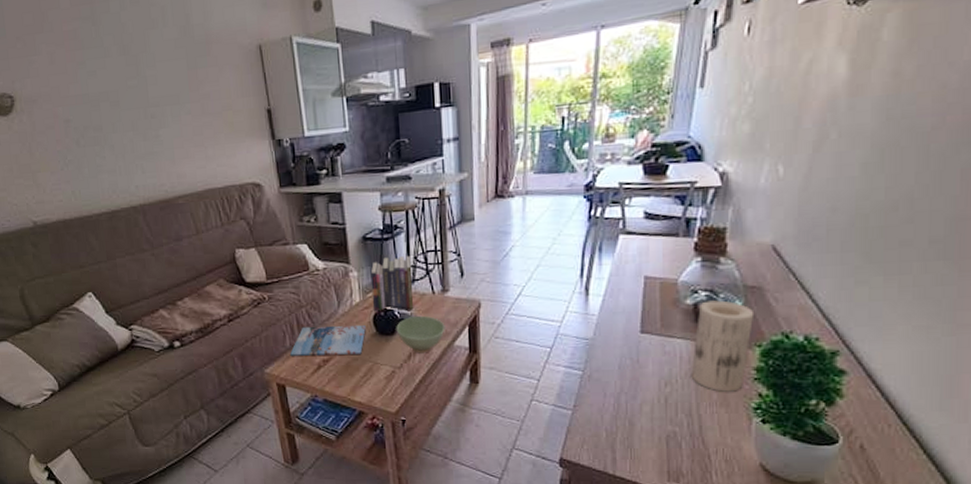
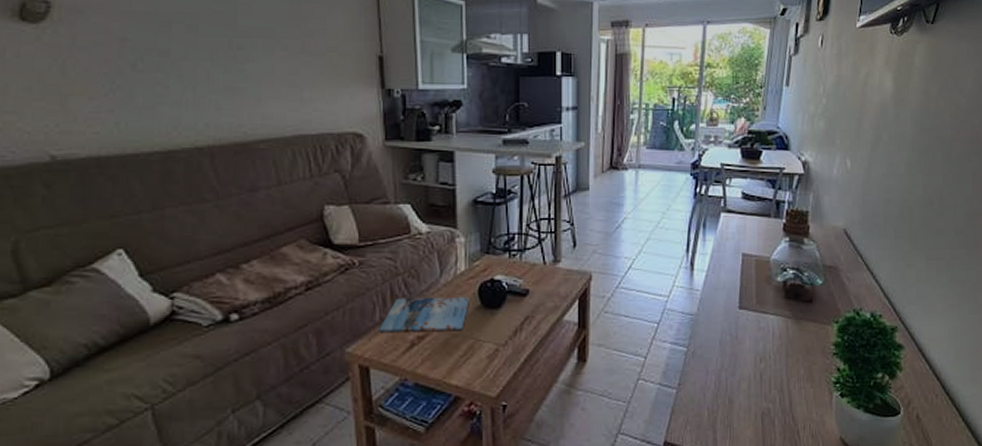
books: present [370,256,413,312] -> none [479,223,522,282]
bowl: present [396,315,445,354] -> none [503,287,555,329]
candle: present [691,300,755,392] -> none [782,278,832,367]

